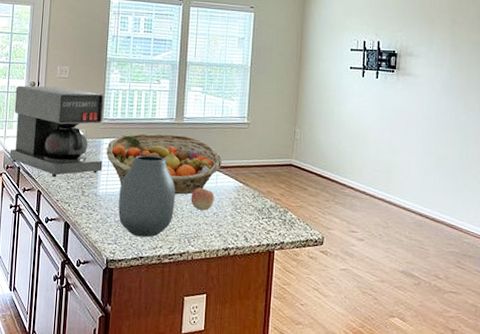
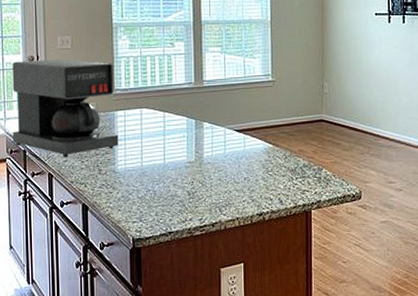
fruit basket: present [105,133,223,195] -> none [121,99,249,163]
vase: present [118,155,175,237] -> none [140,123,202,211]
apple: present [191,188,215,210] -> none [218,153,244,177]

